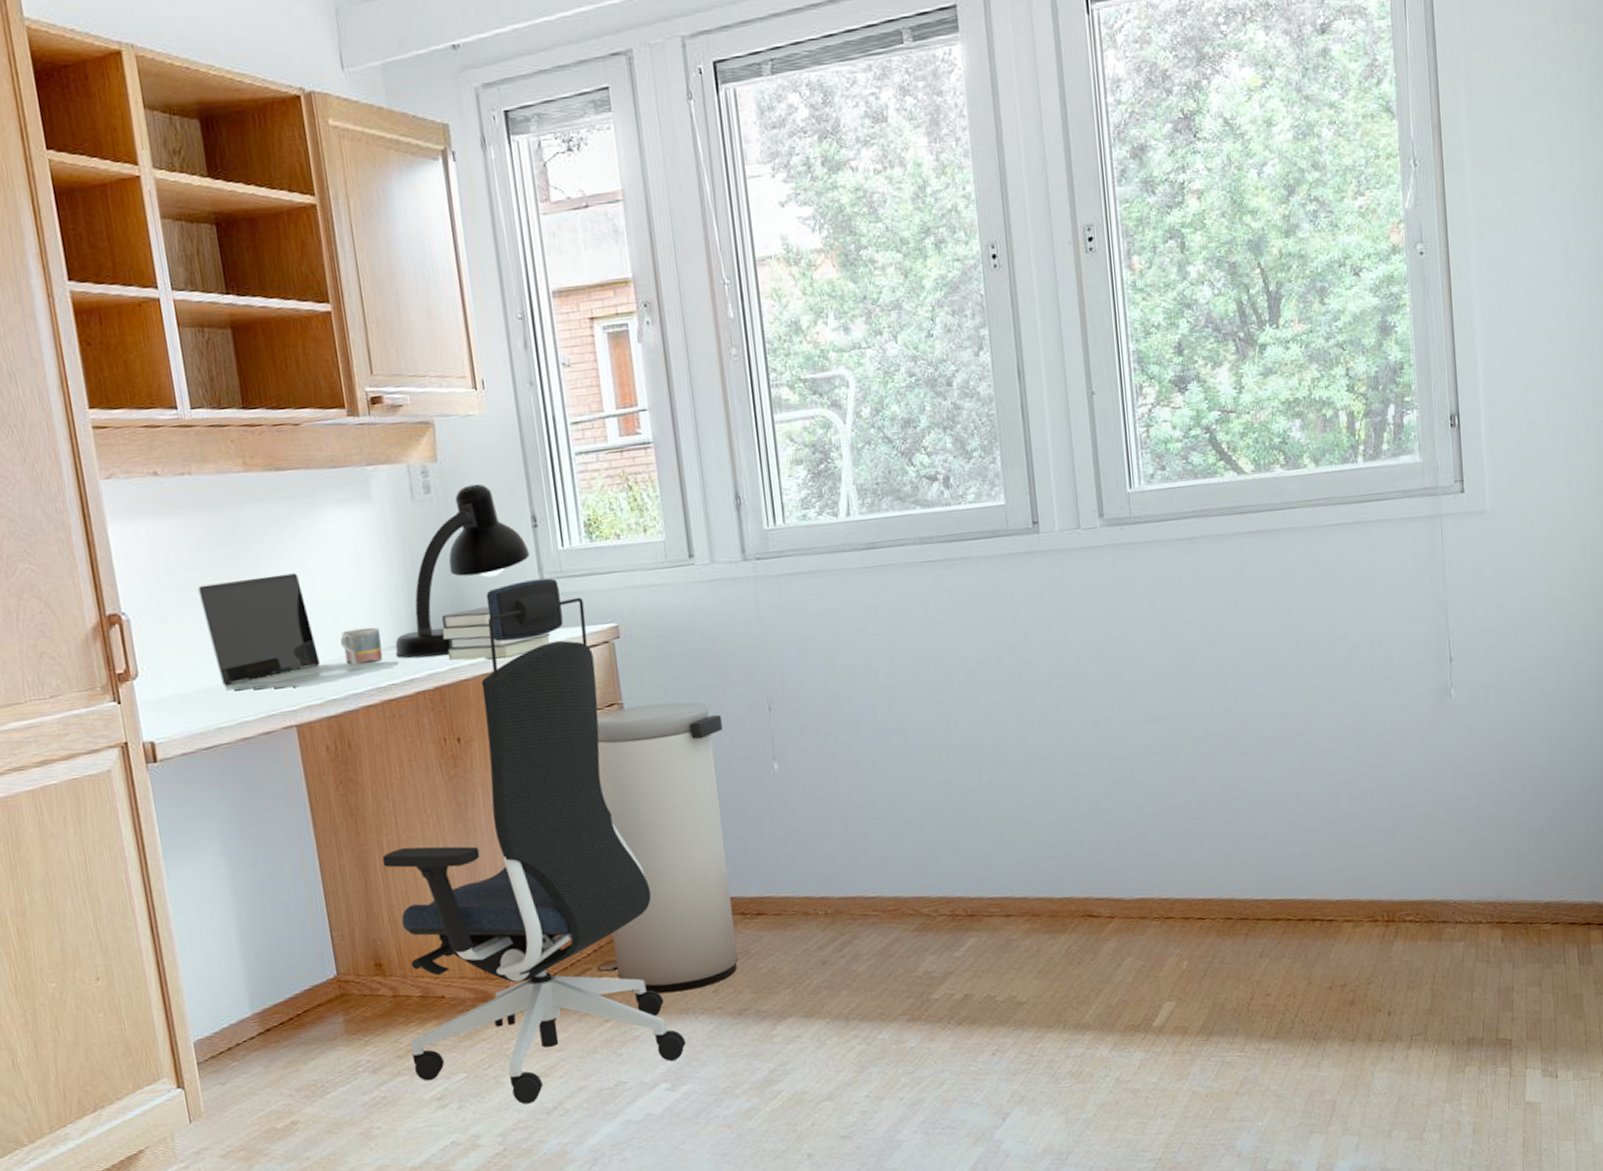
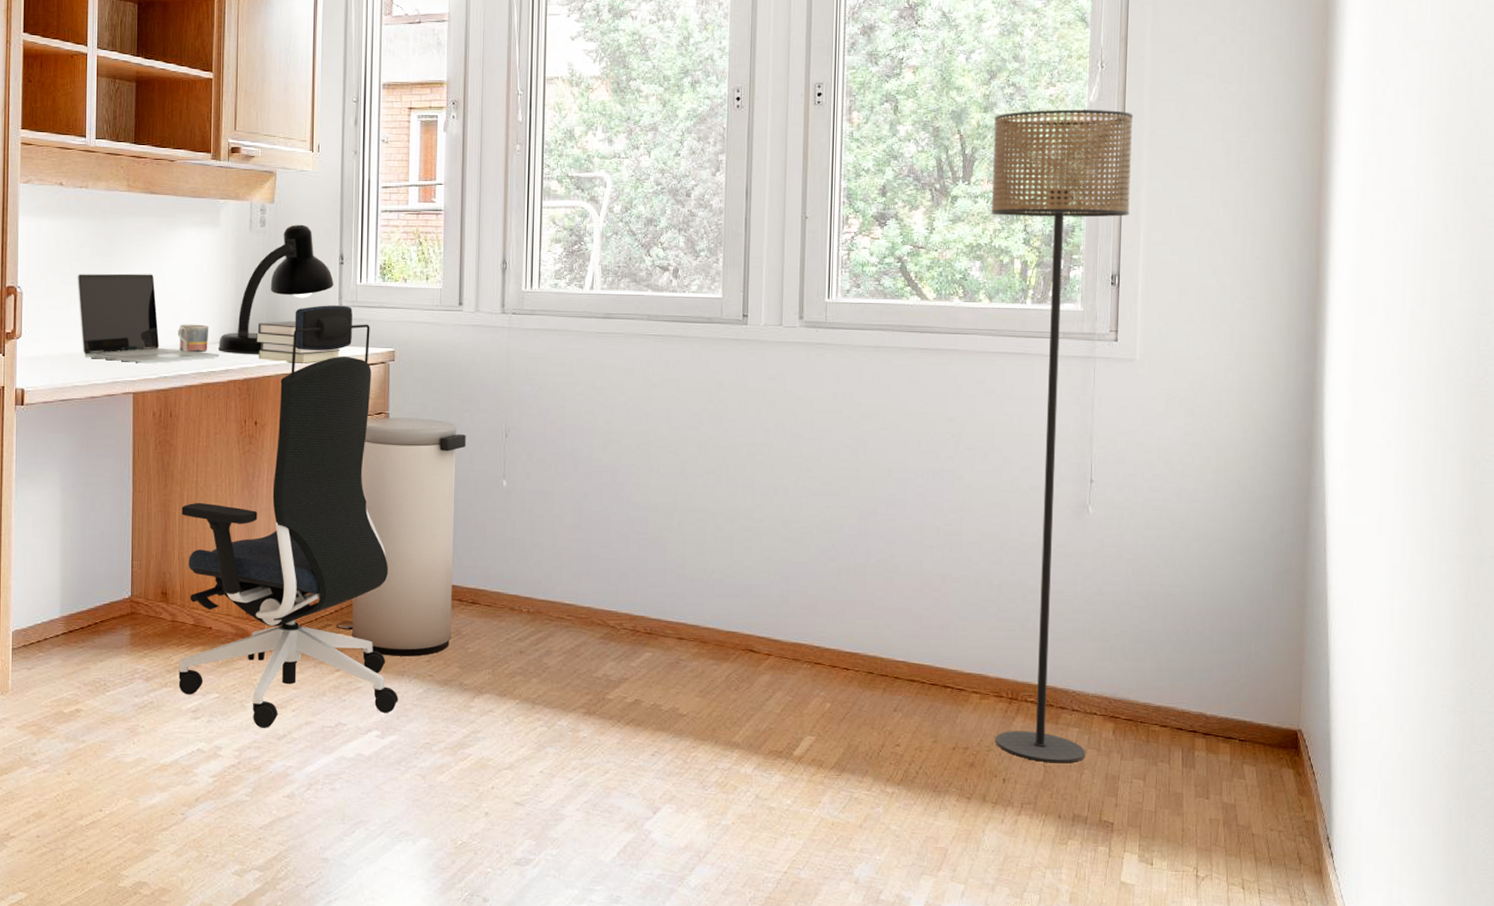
floor lamp: none [1297,216,1475,986] -> present [991,109,1134,763]

